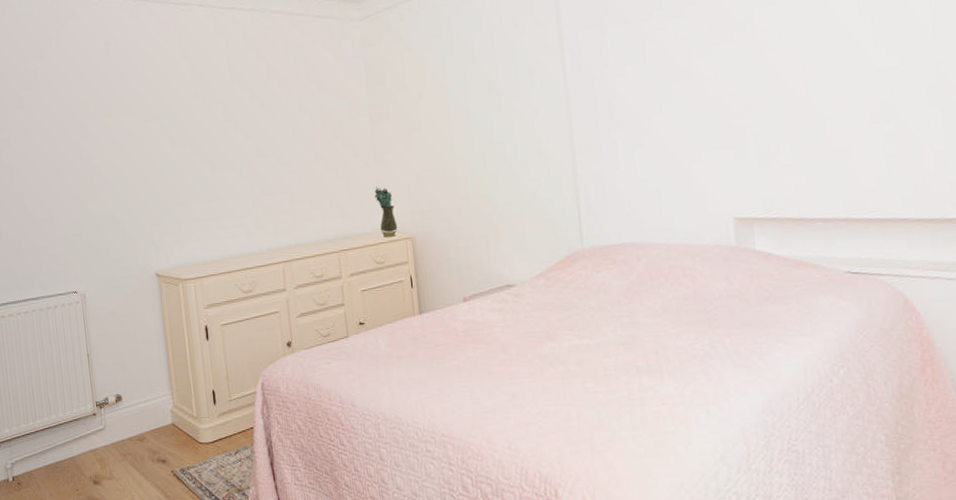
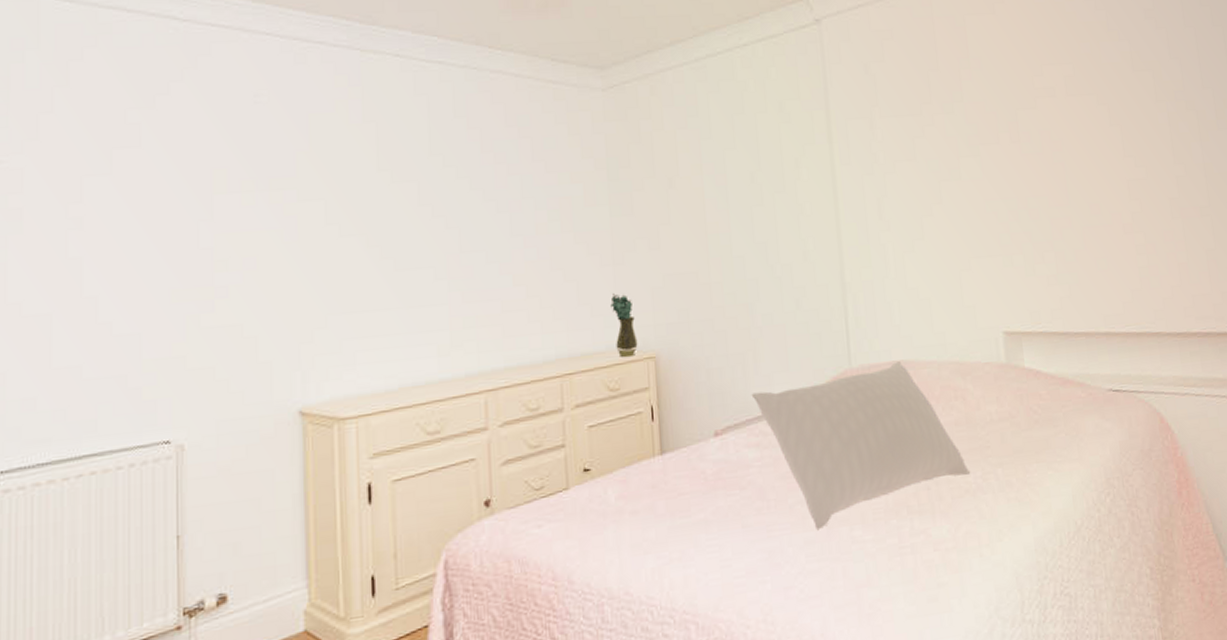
cushion: none [494,243,699,380] -> present [751,361,971,529]

